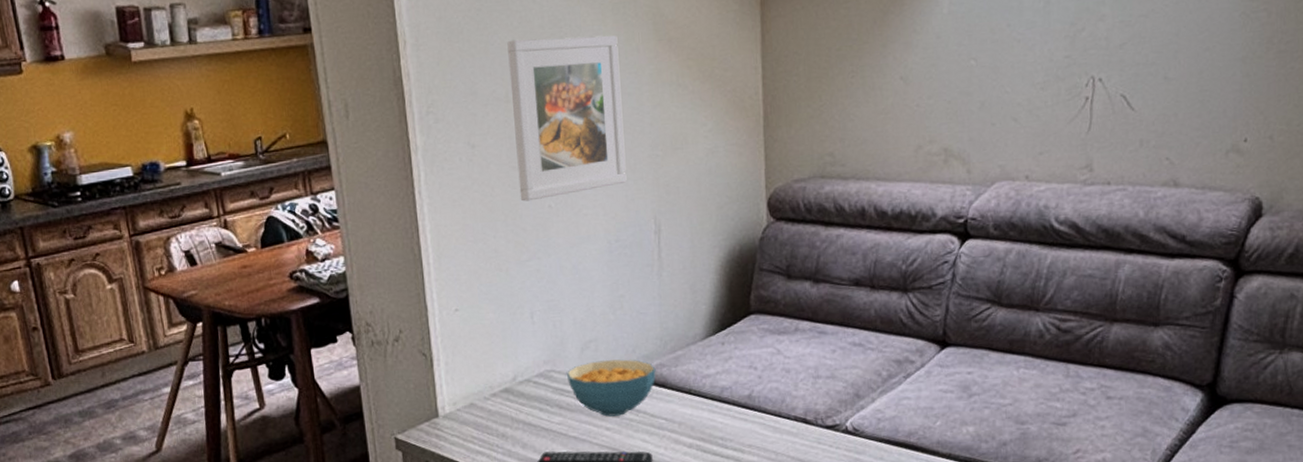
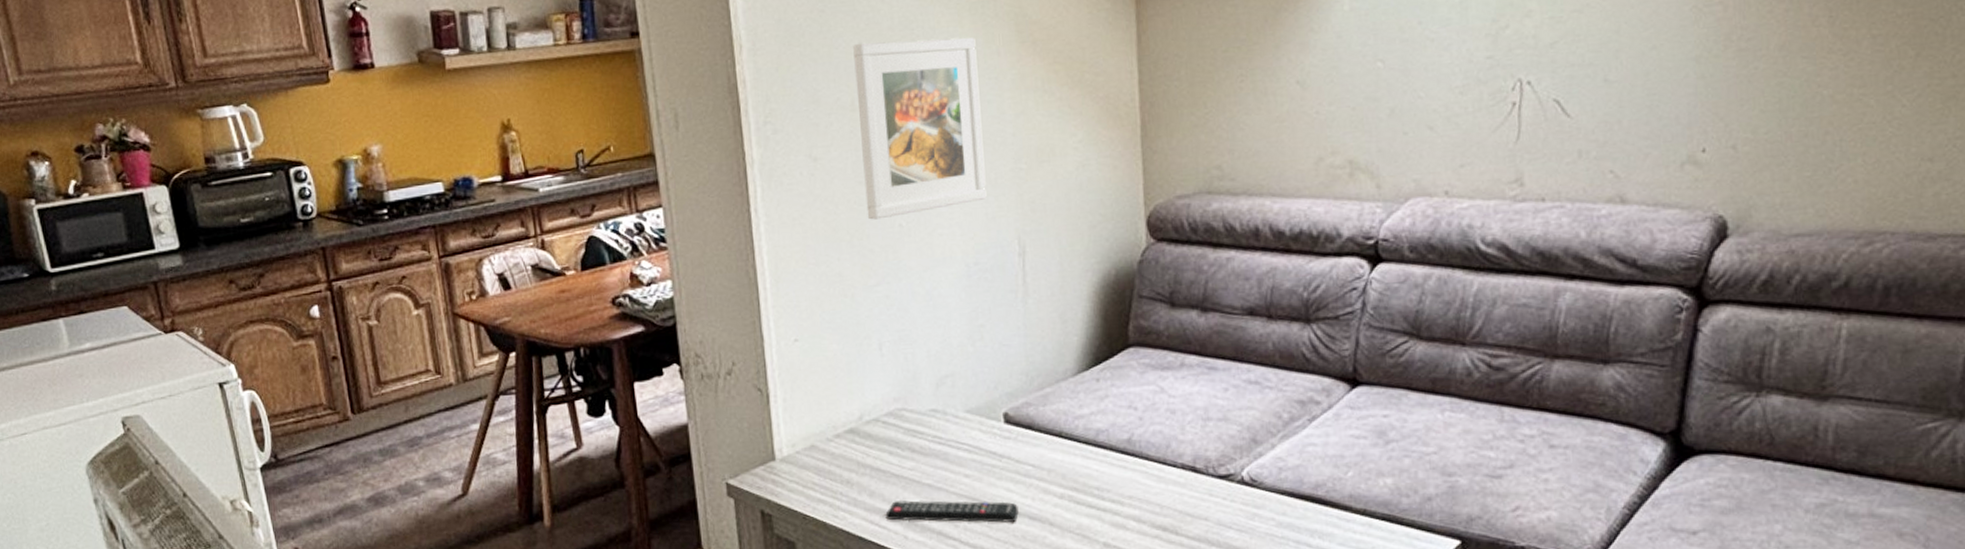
cereal bowl: present [566,359,656,417] -> none [919,397,1022,462]

